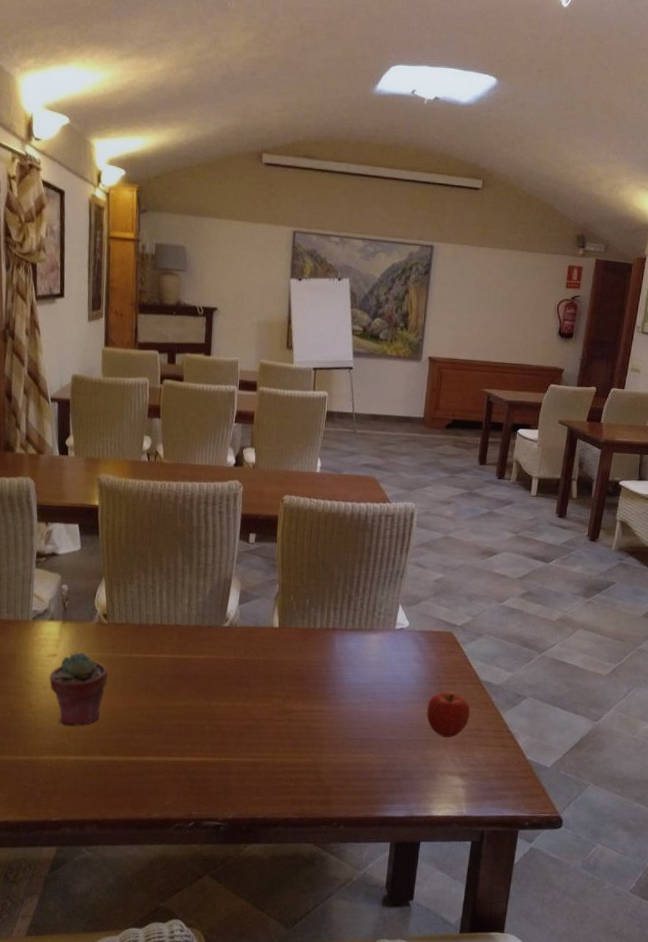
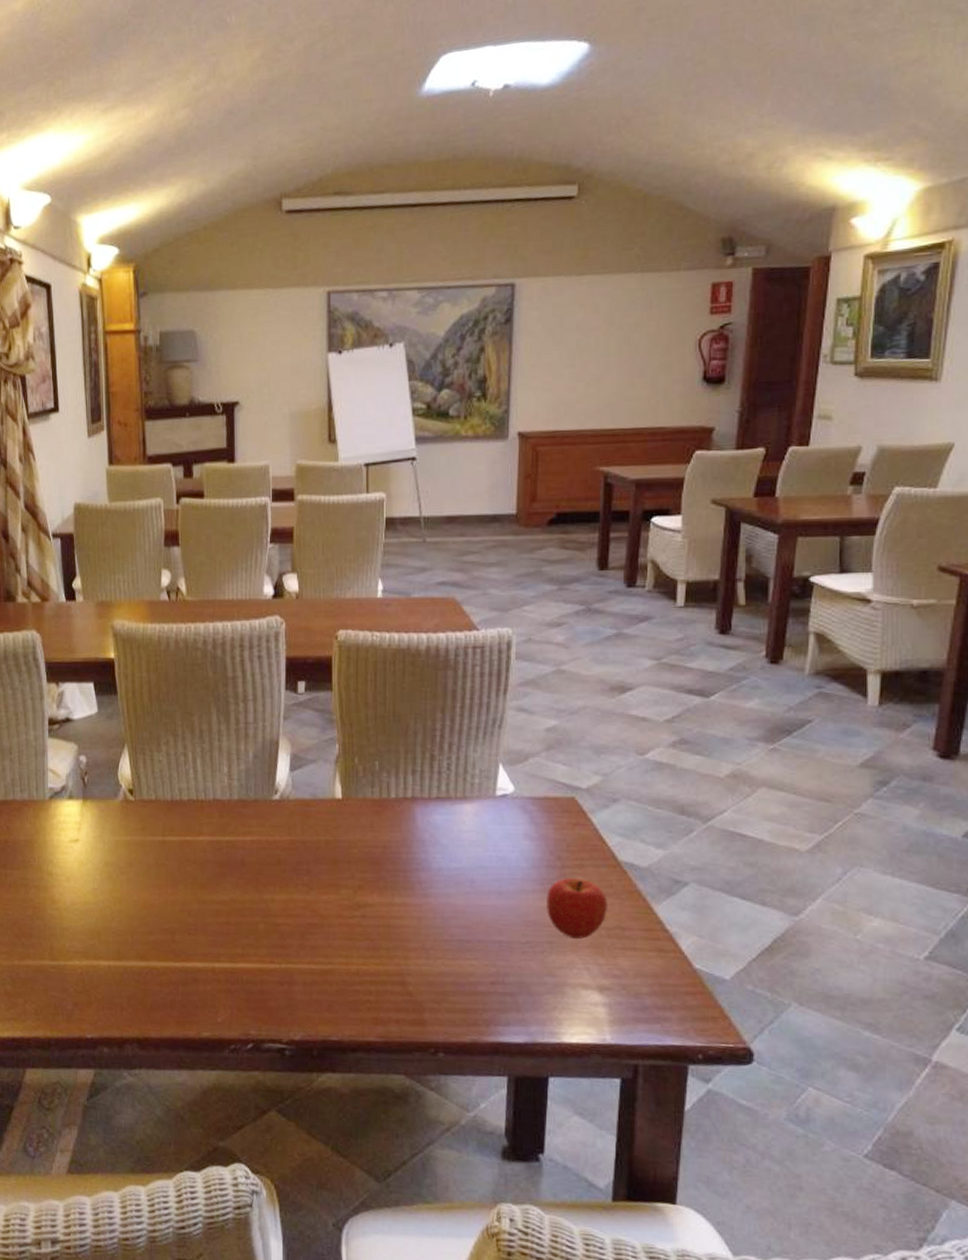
potted succulent: present [49,652,108,727] -> none [72,836,139,926]

